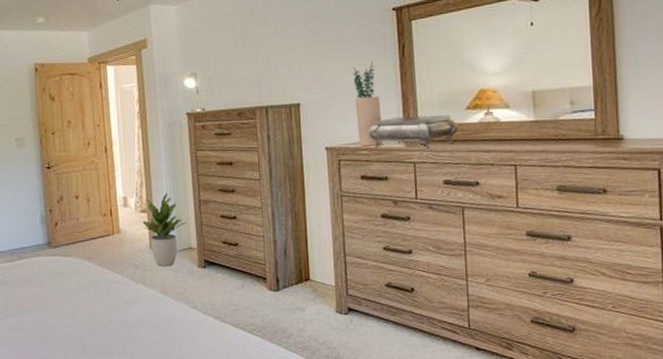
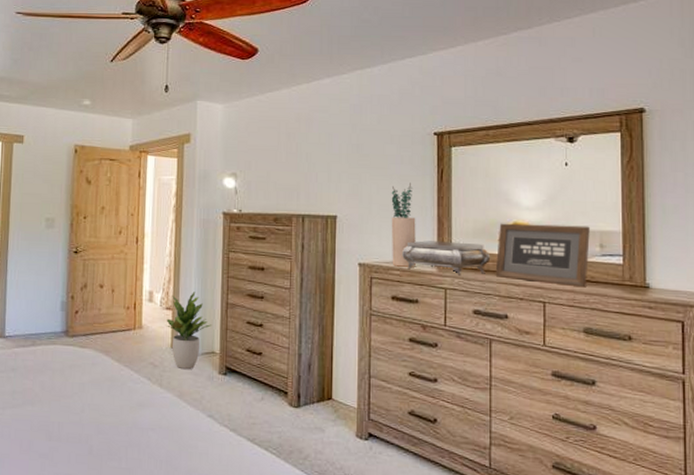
picture frame: none [463,84,560,147] -> present [495,223,590,288]

